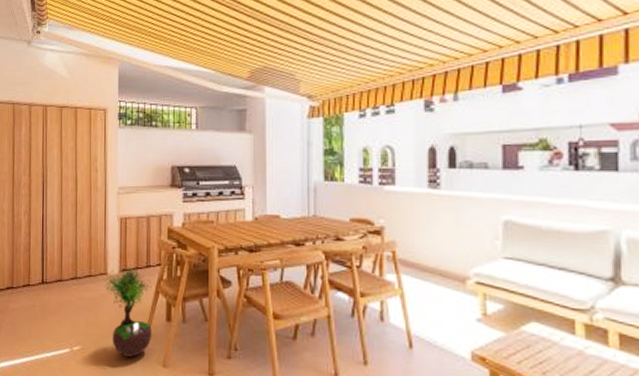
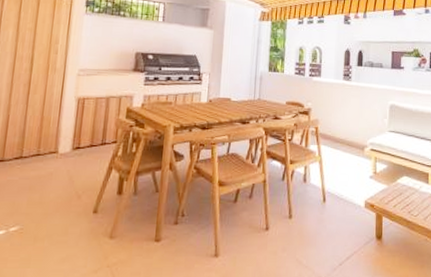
potted tree: present [104,263,152,357] -> none [53,141,105,232]

